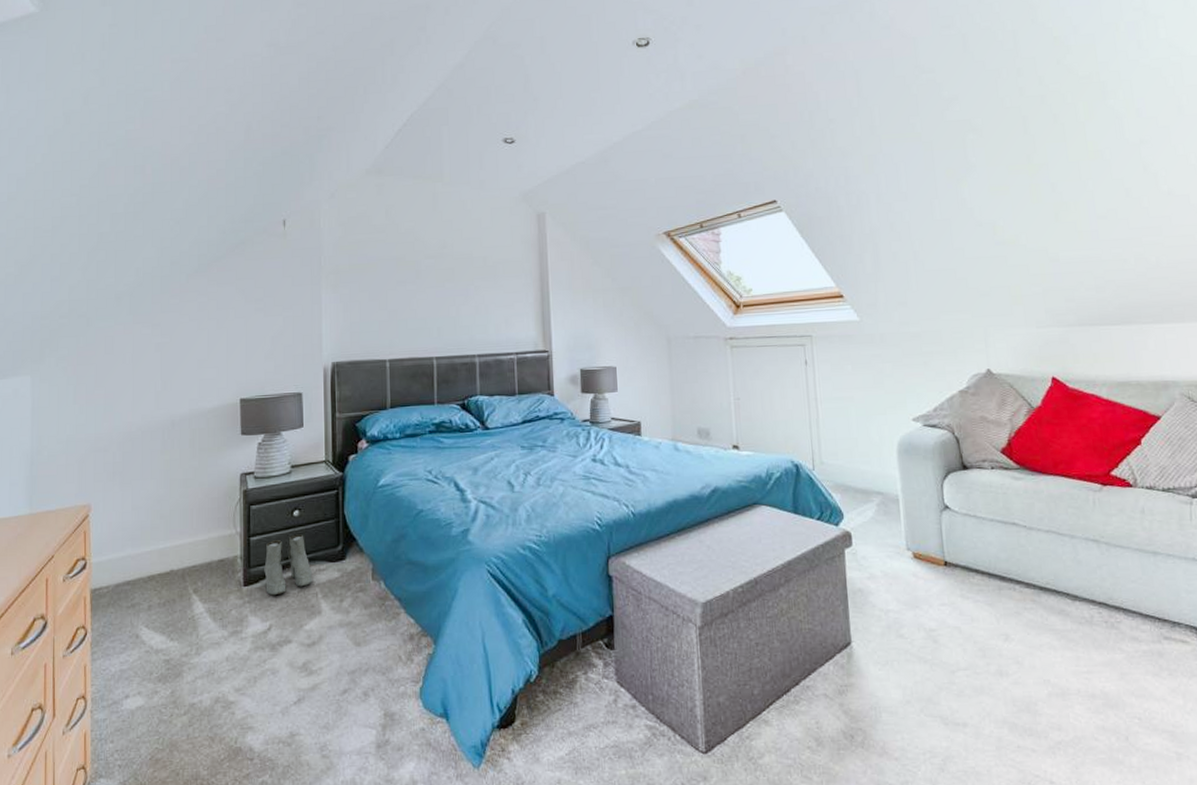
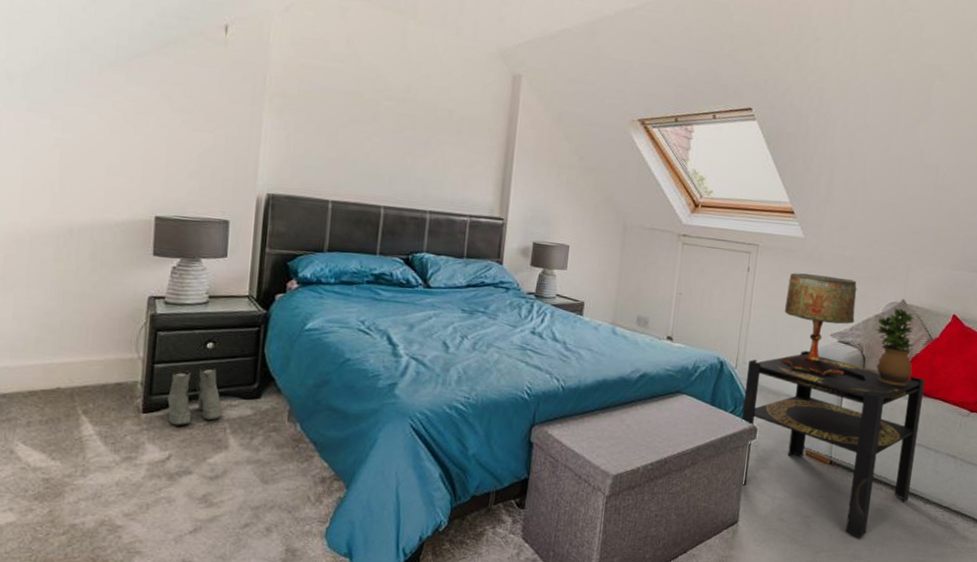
side table: none [826,440,1051,650] -> present [741,350,926,538]
table lamp: none [852,356,939,466] -> present [780,272,857,376]
potted plant: none [962,379,1019,466] -> present [875,308,915,387]

